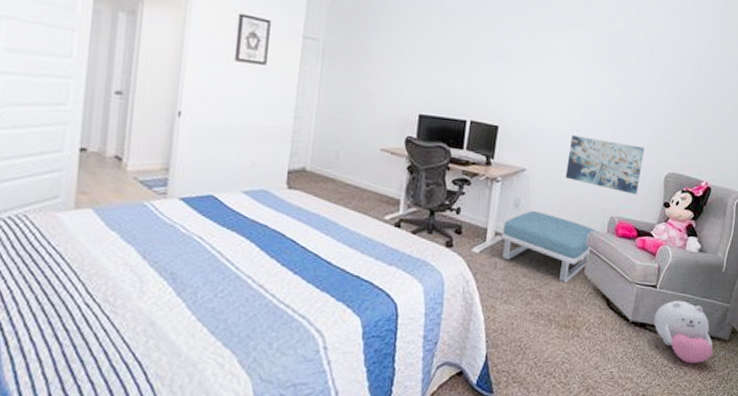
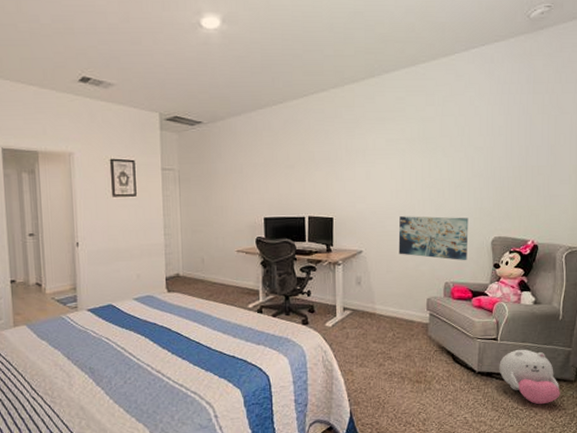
footstool: present [501,211,599,283] -> none [349,286,436,345]

